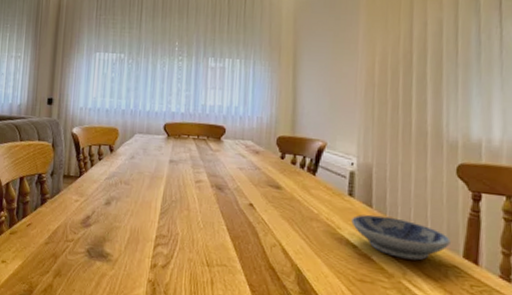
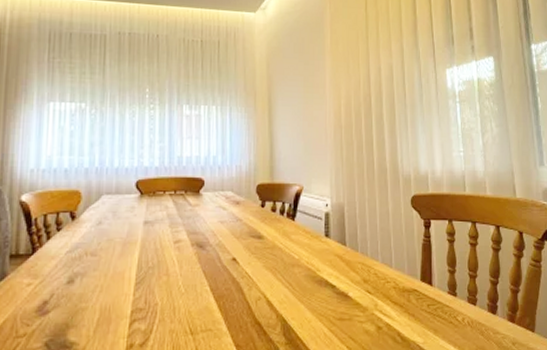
bowl: present [351,214,451,260] -> none [329,252,410,291]

